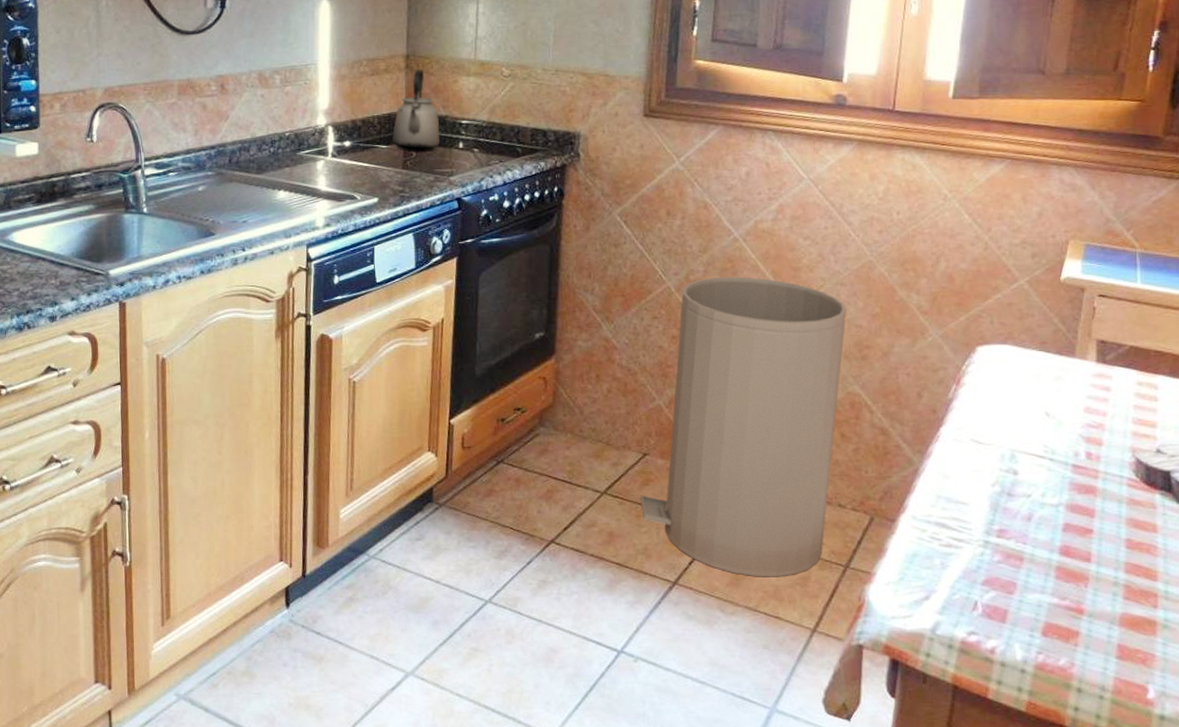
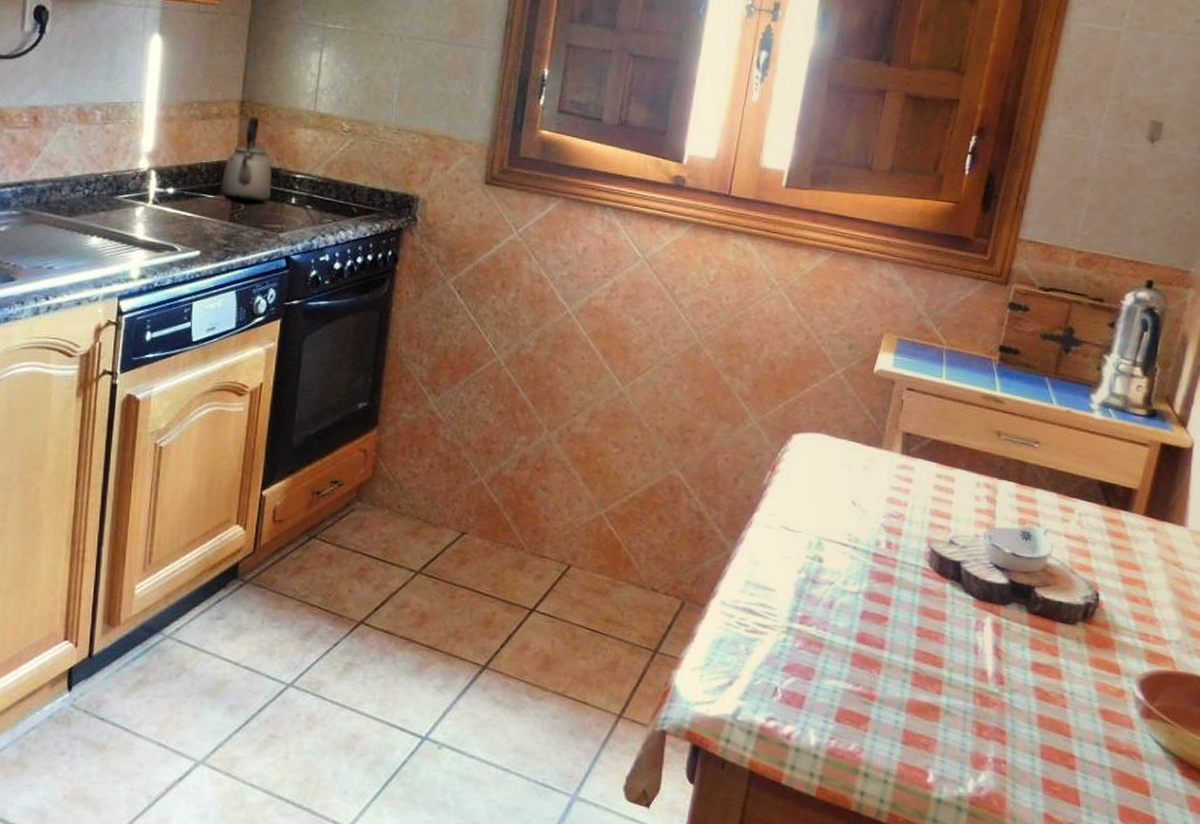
garbage can: present [639,276,847,577] -> none [455,353,672,662]

